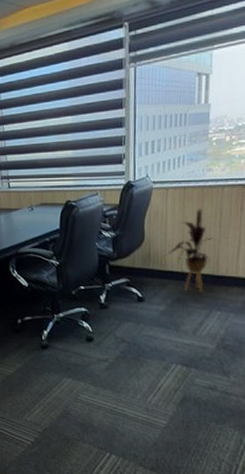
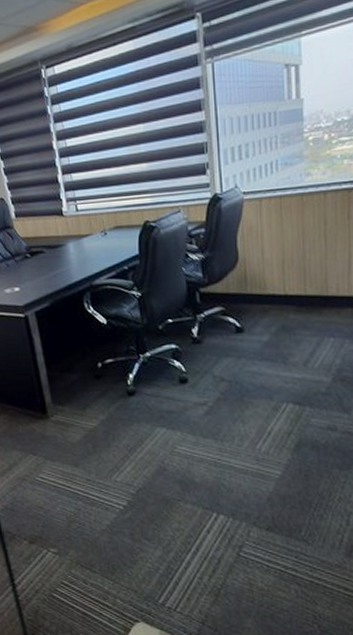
house plant: present [165,209,216,293] -> none [264,220,322,318]

